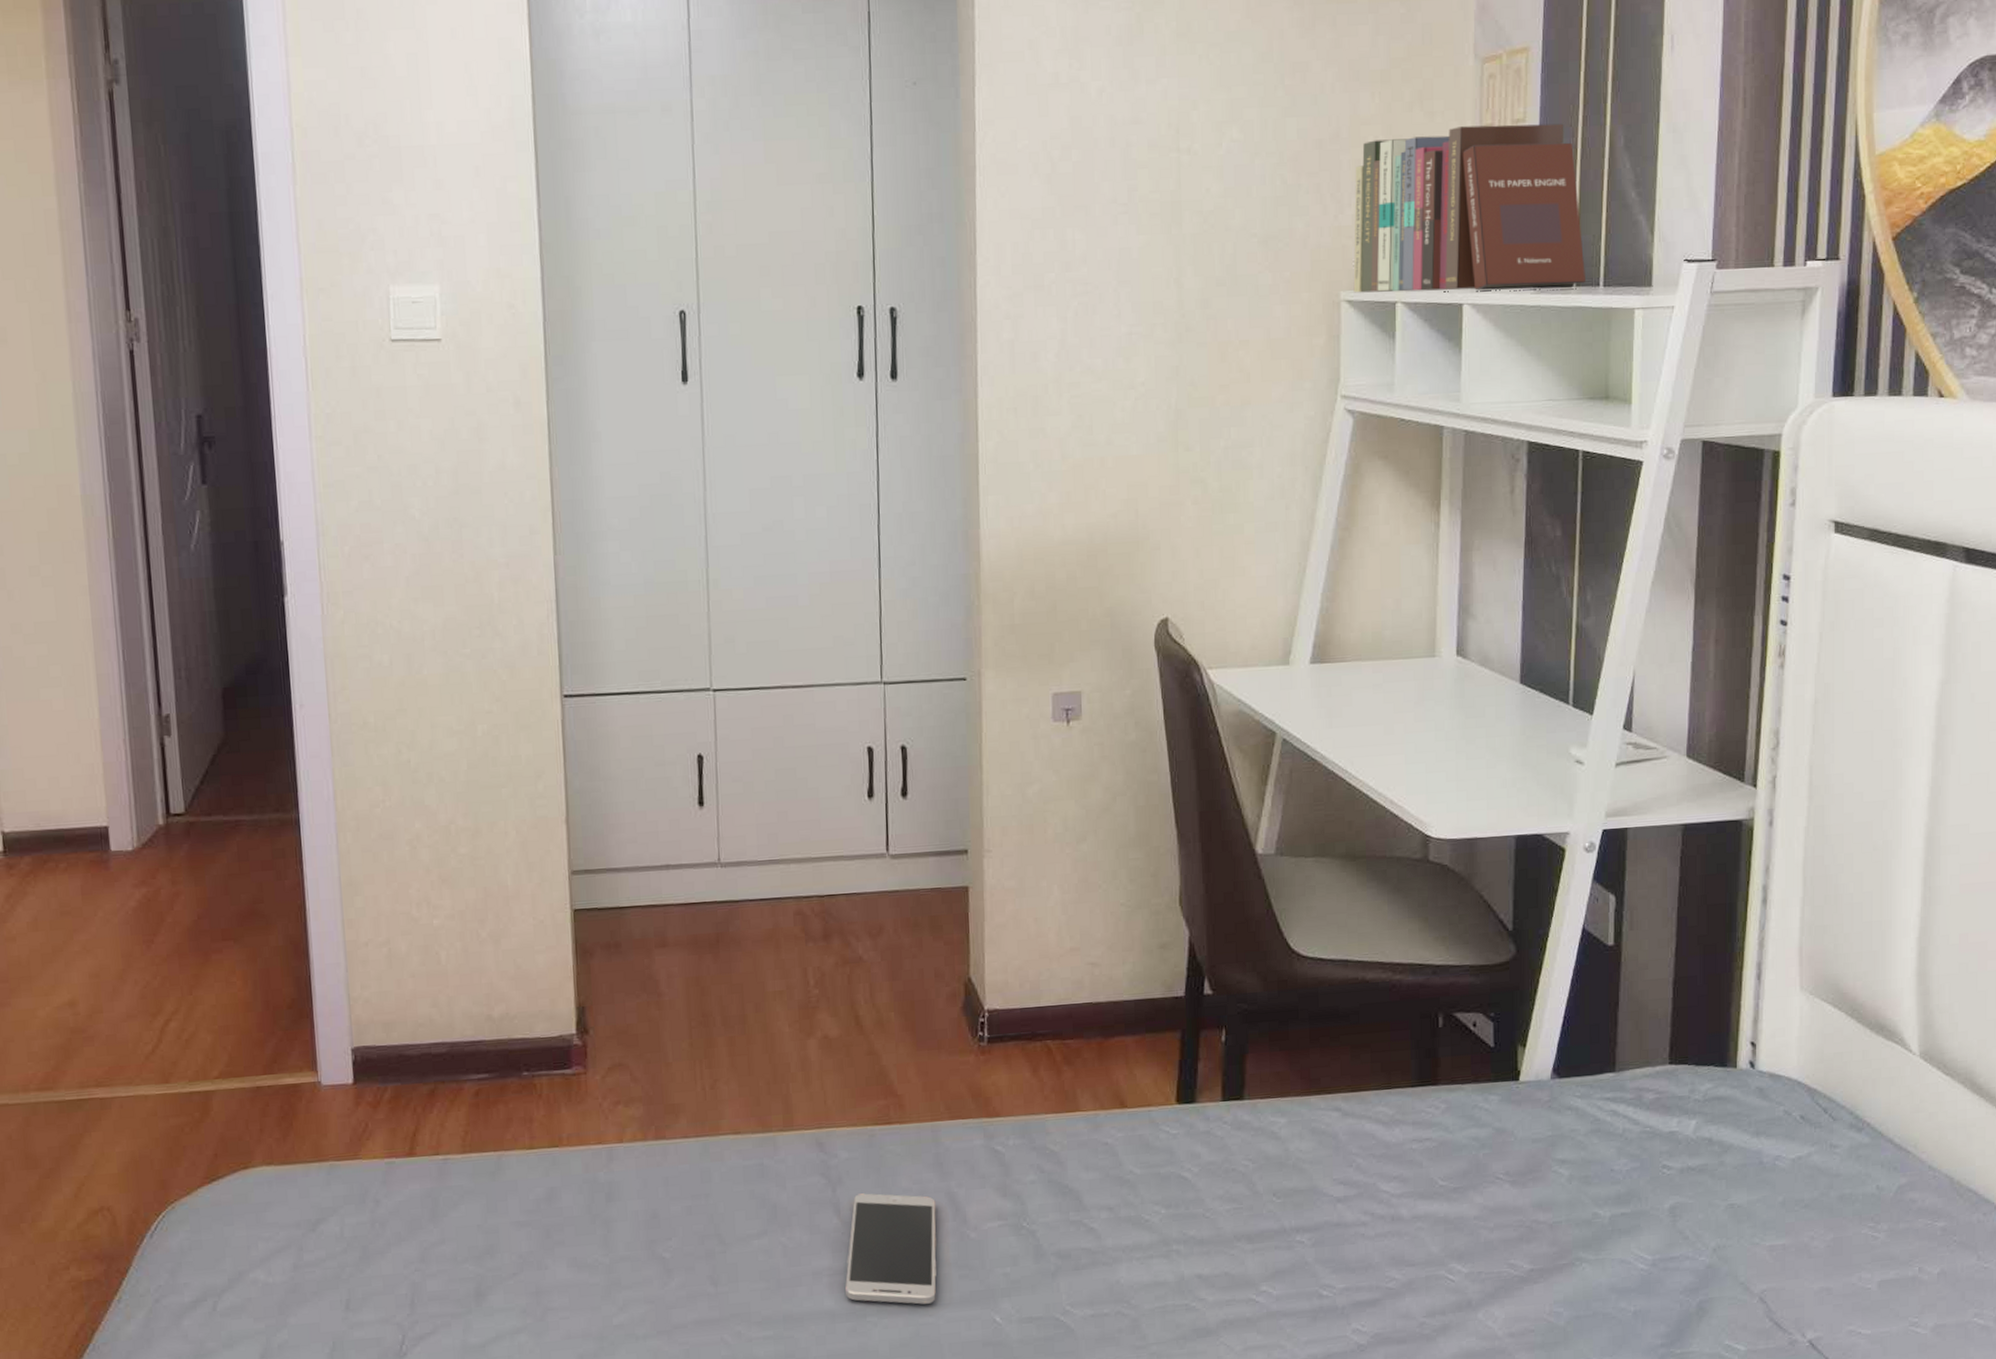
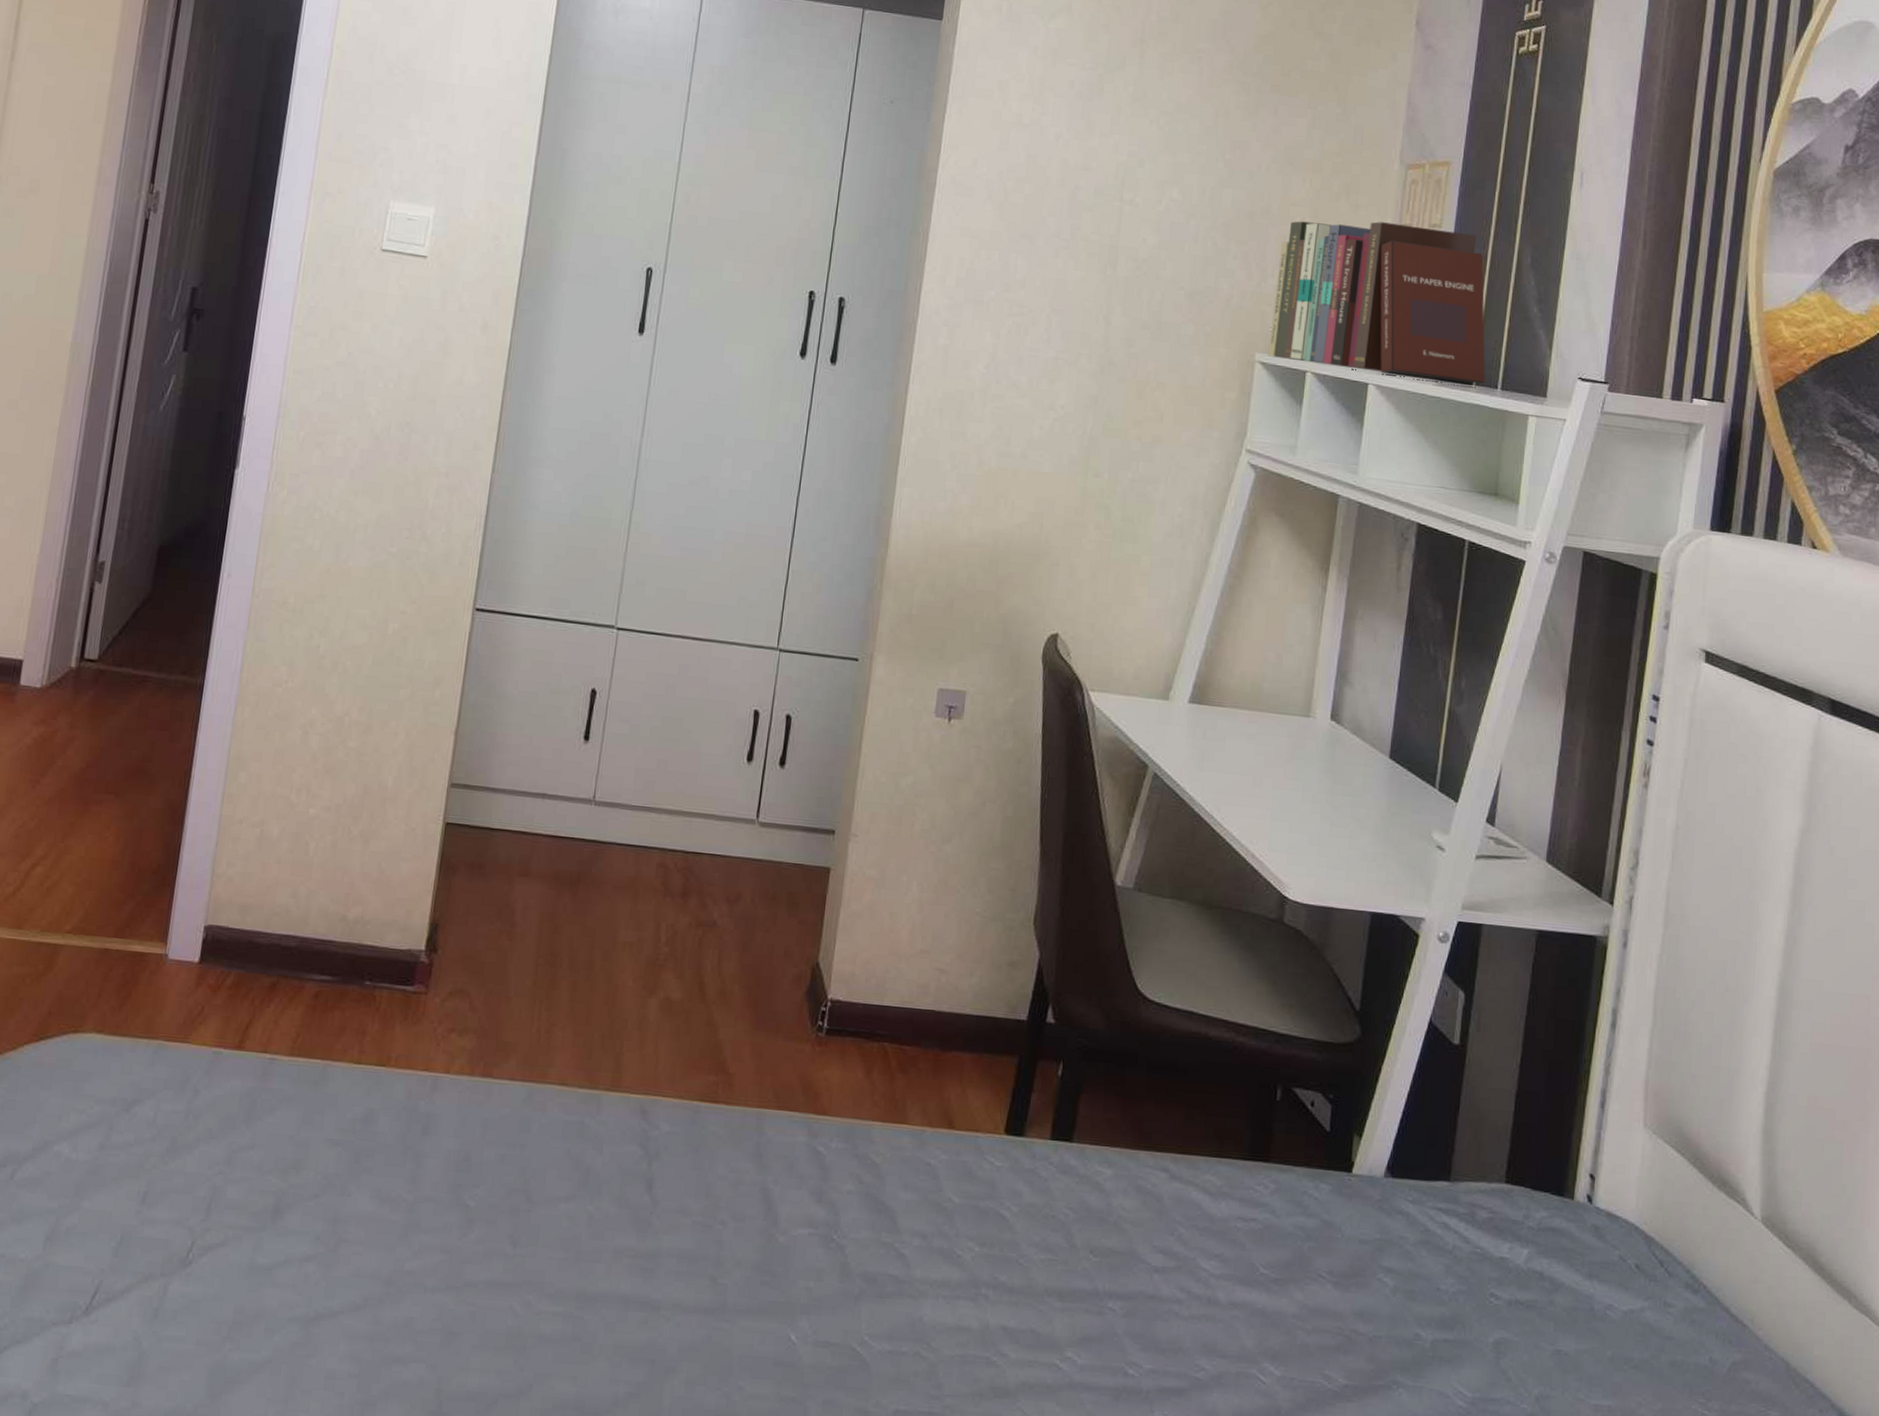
smartphone: present [845,1193,937,1305] -> none [643,1172,749,1308]

